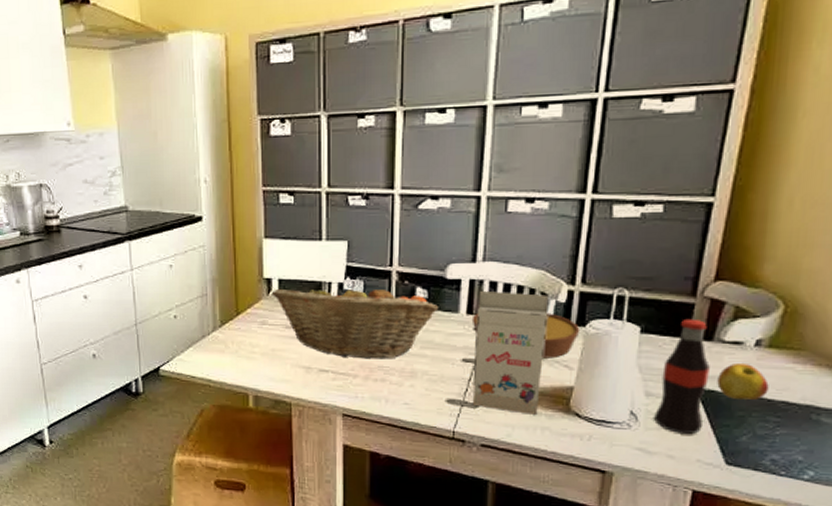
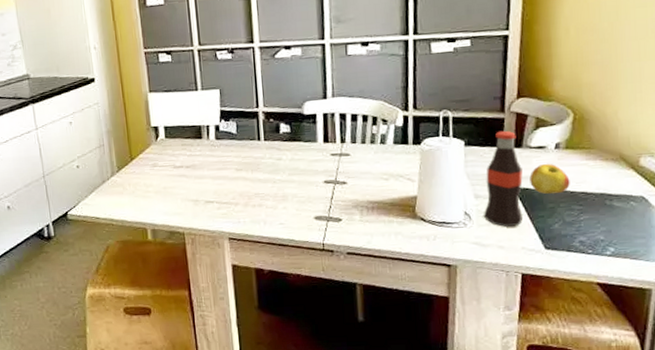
fruit basket: present [271,281,439,359] -> none [159,123,301,189]
bowl: present [471,313,581,359] -> none [328,135,417,174]
gift box: present [472,290,549,415] -> none [331,121,391,223]

